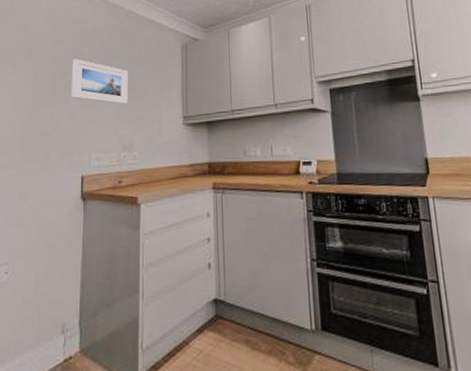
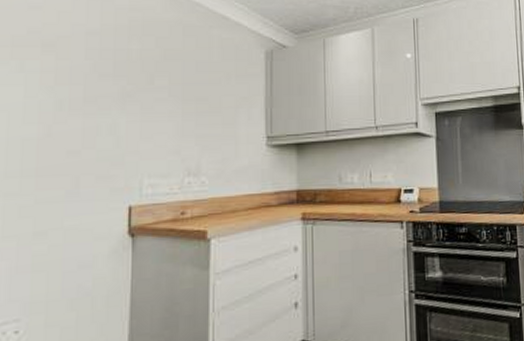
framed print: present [71,59,129,104] -> none [112,58,195,119]

